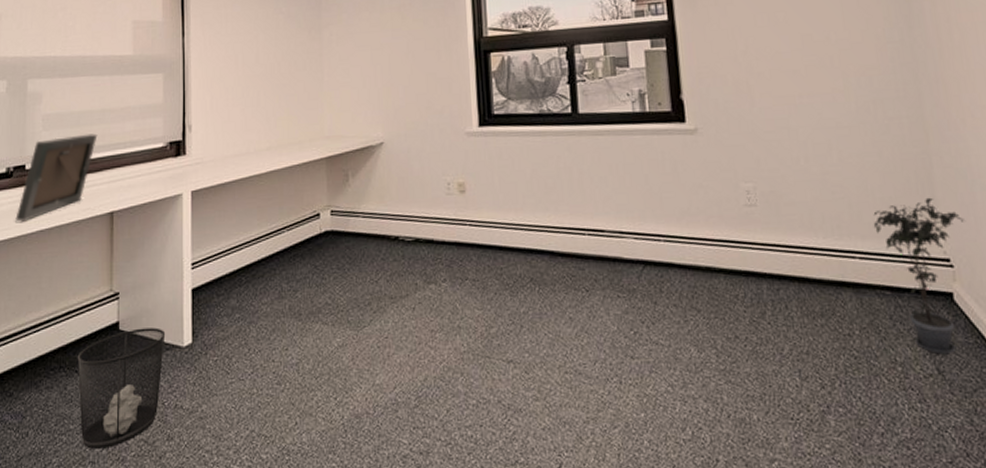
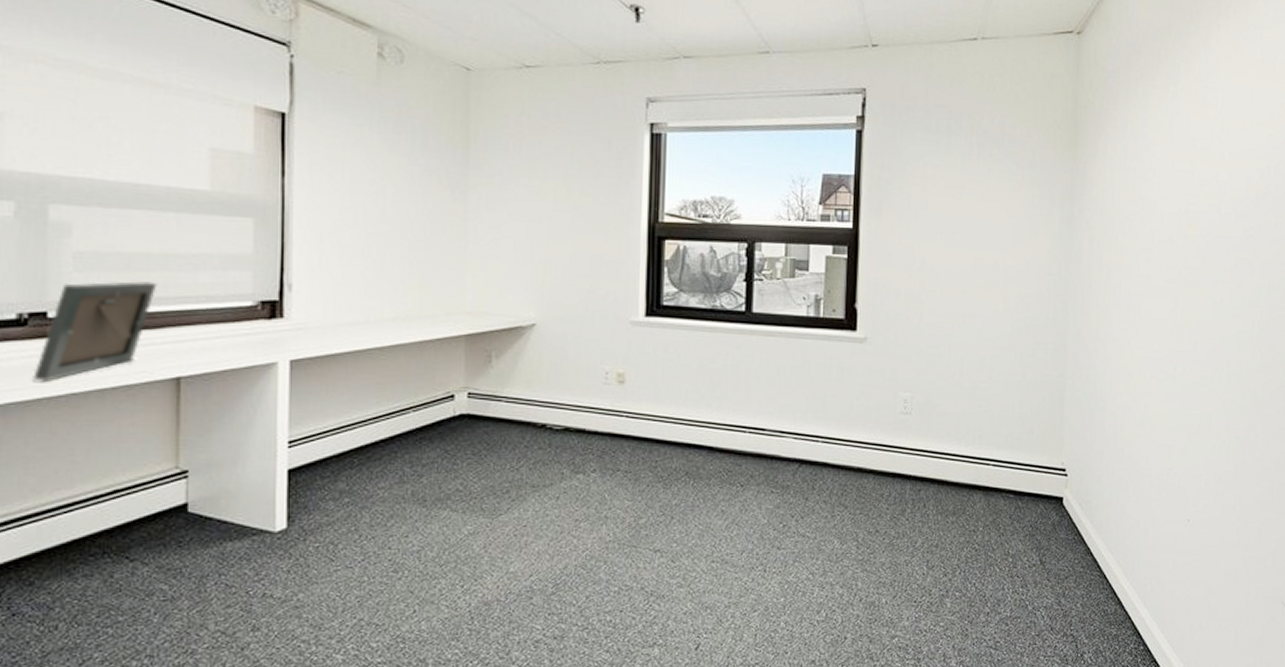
waste bin: present [77,327,166,449] -> none [128,510,252,642]
potted plant: present [873,197,965,355] -> none [1008,415,1083,549]

